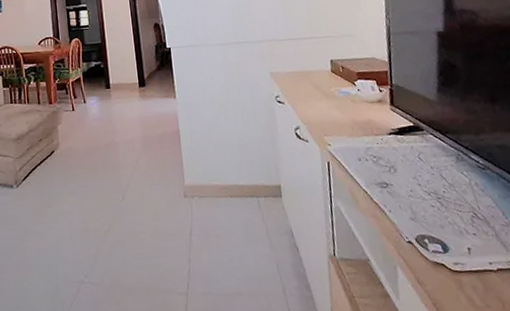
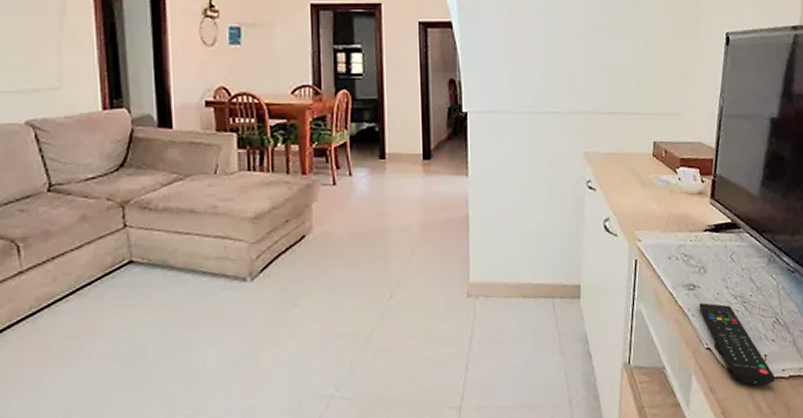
remote control: none [394,199,483,279] -> present [699,303,775,387]

